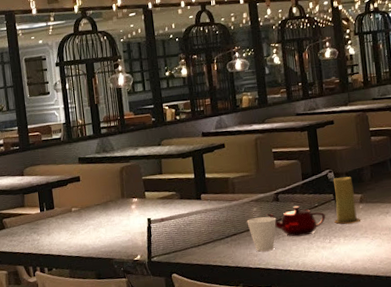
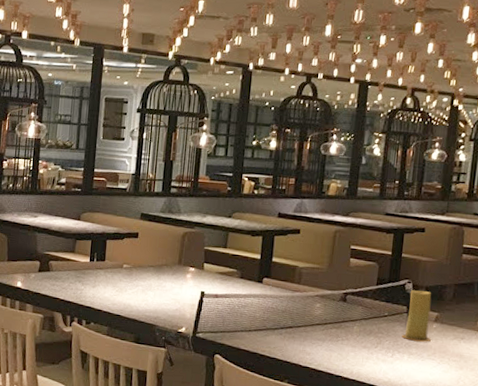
cup: present [247,216,277,252] -> none [306,314,340,352]
teapot: present [267,205,326,237] -> none [330,310,394,344]

